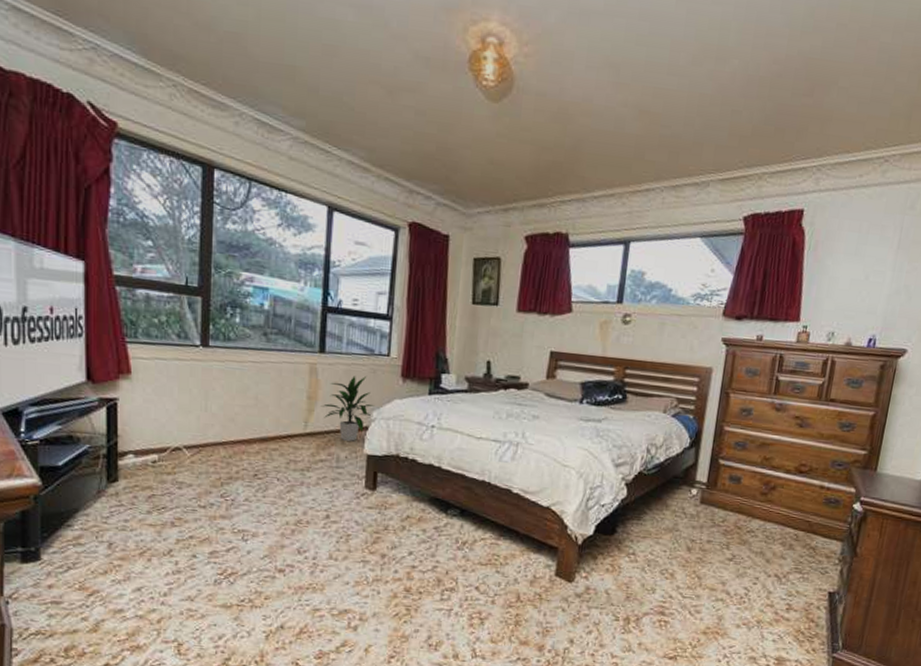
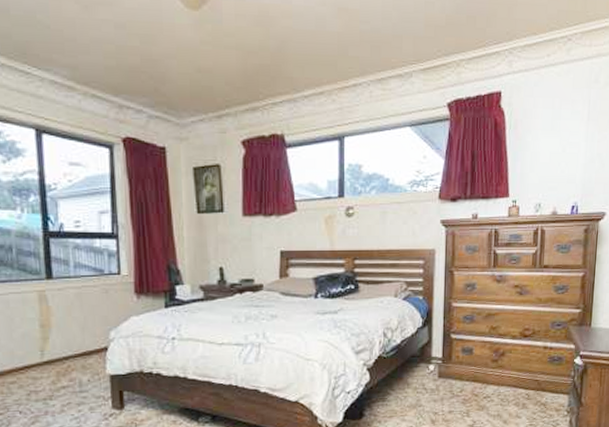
indoor plant: present [320,375,374,442] -> none [55,298,111,365]

